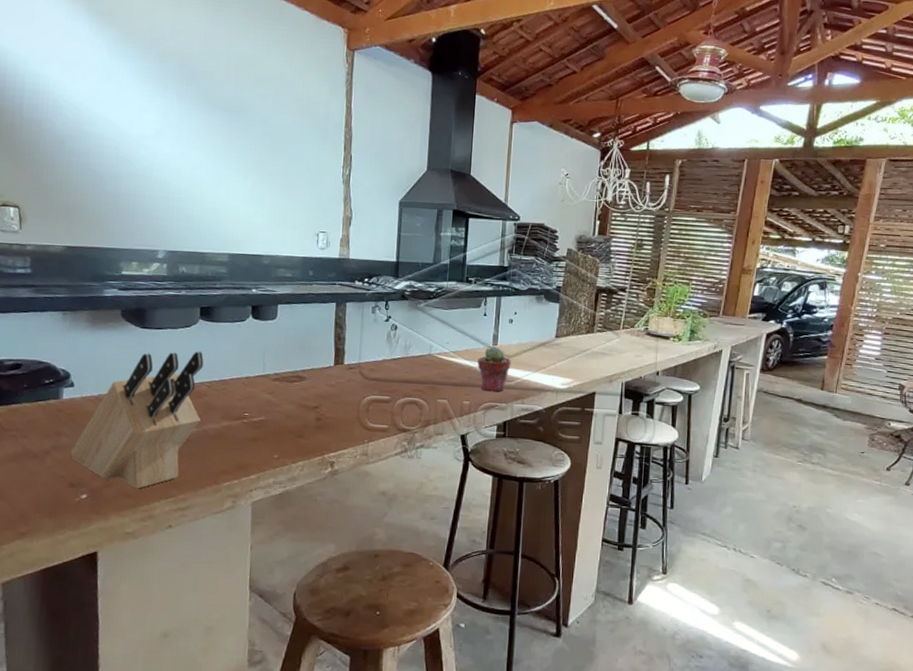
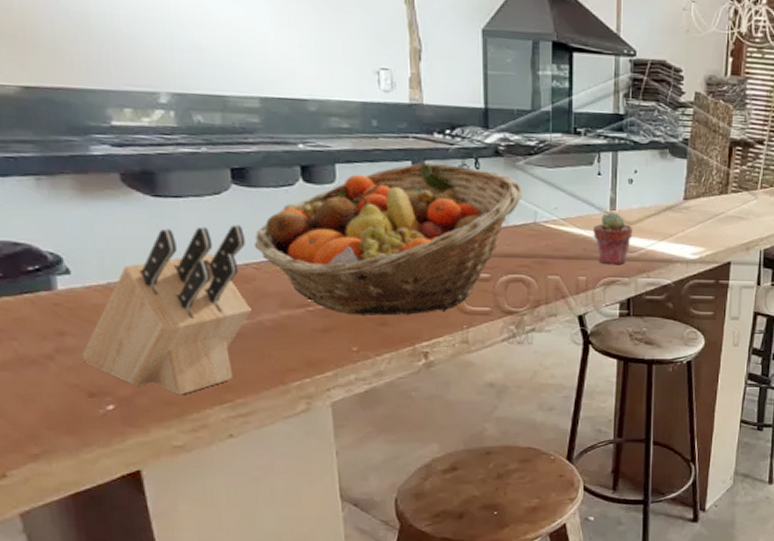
fruit basket: none [209,304,421,429] -> present [253,162,522,316]

